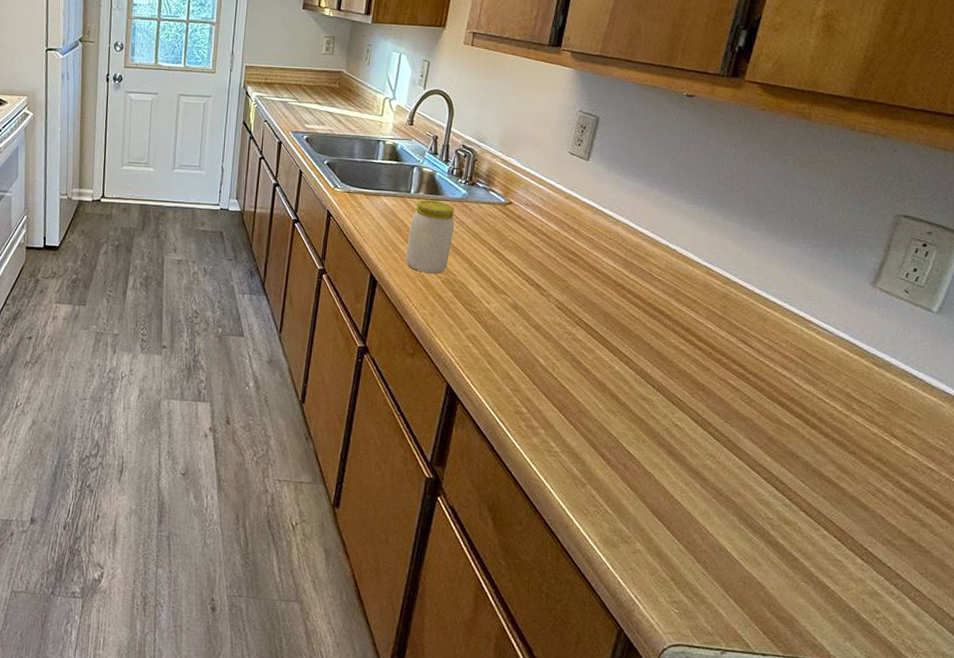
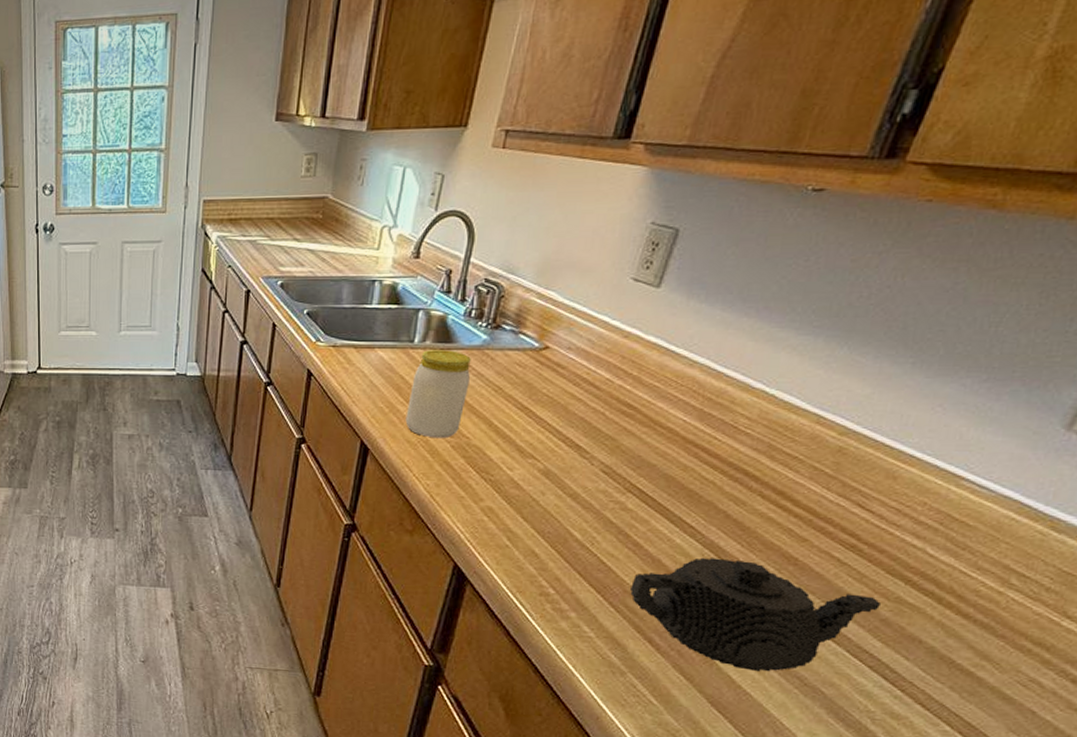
teapot: none [585,382,766,483] -> present [630,557,880,672]

